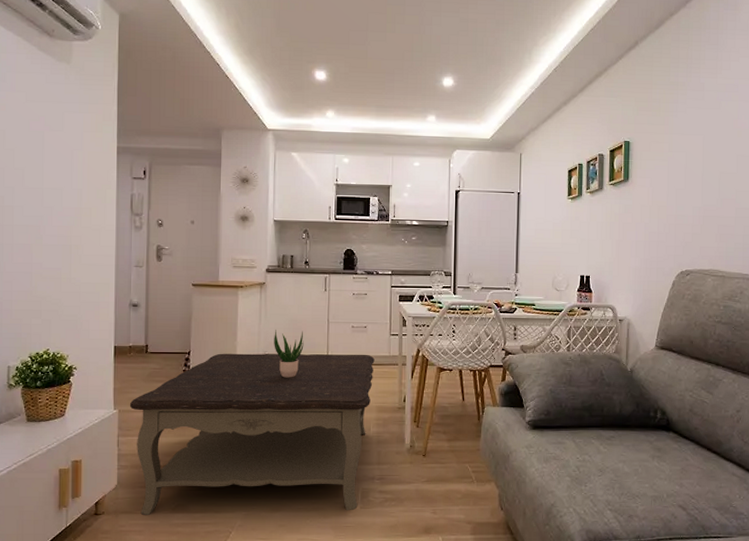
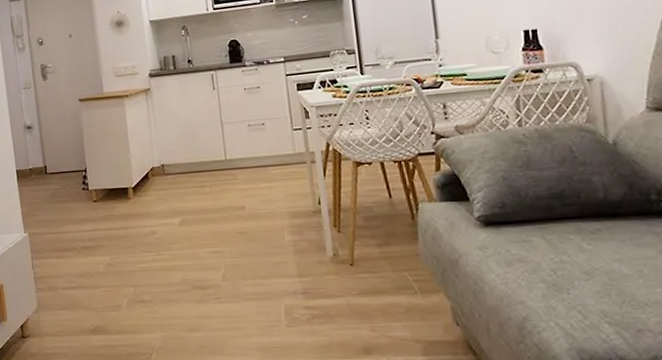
coffee table: present [129,353,375,515] -> none [37,154,283,337]
potted plant: present [274,330,304,378] -> none [166,135,199,188]

